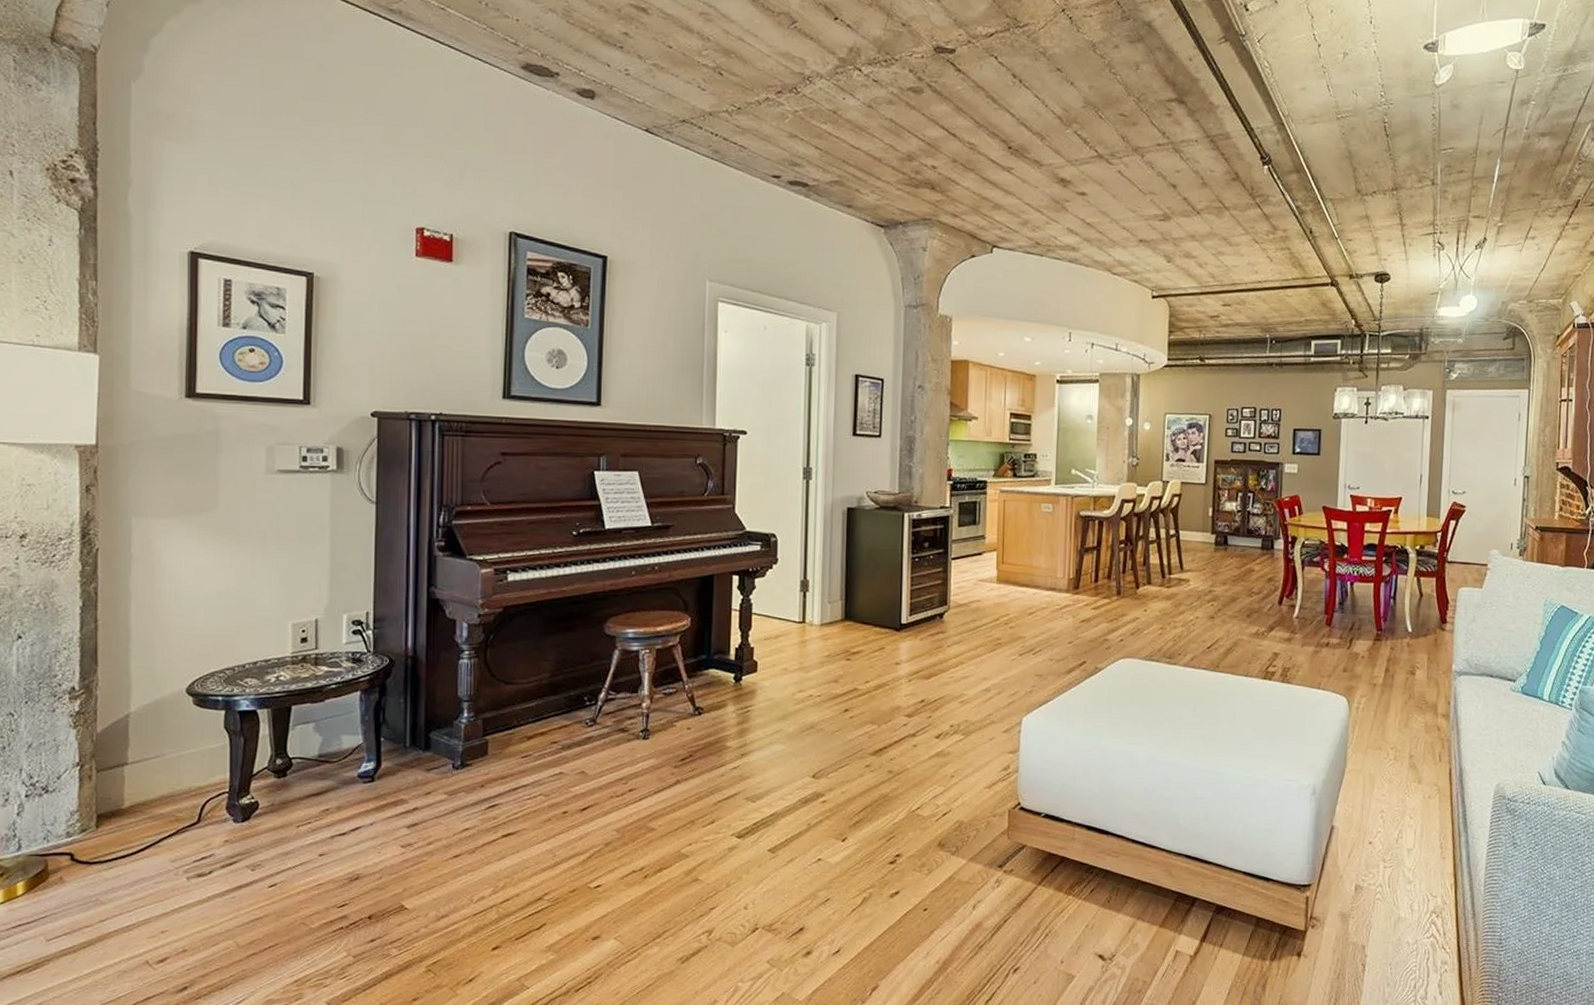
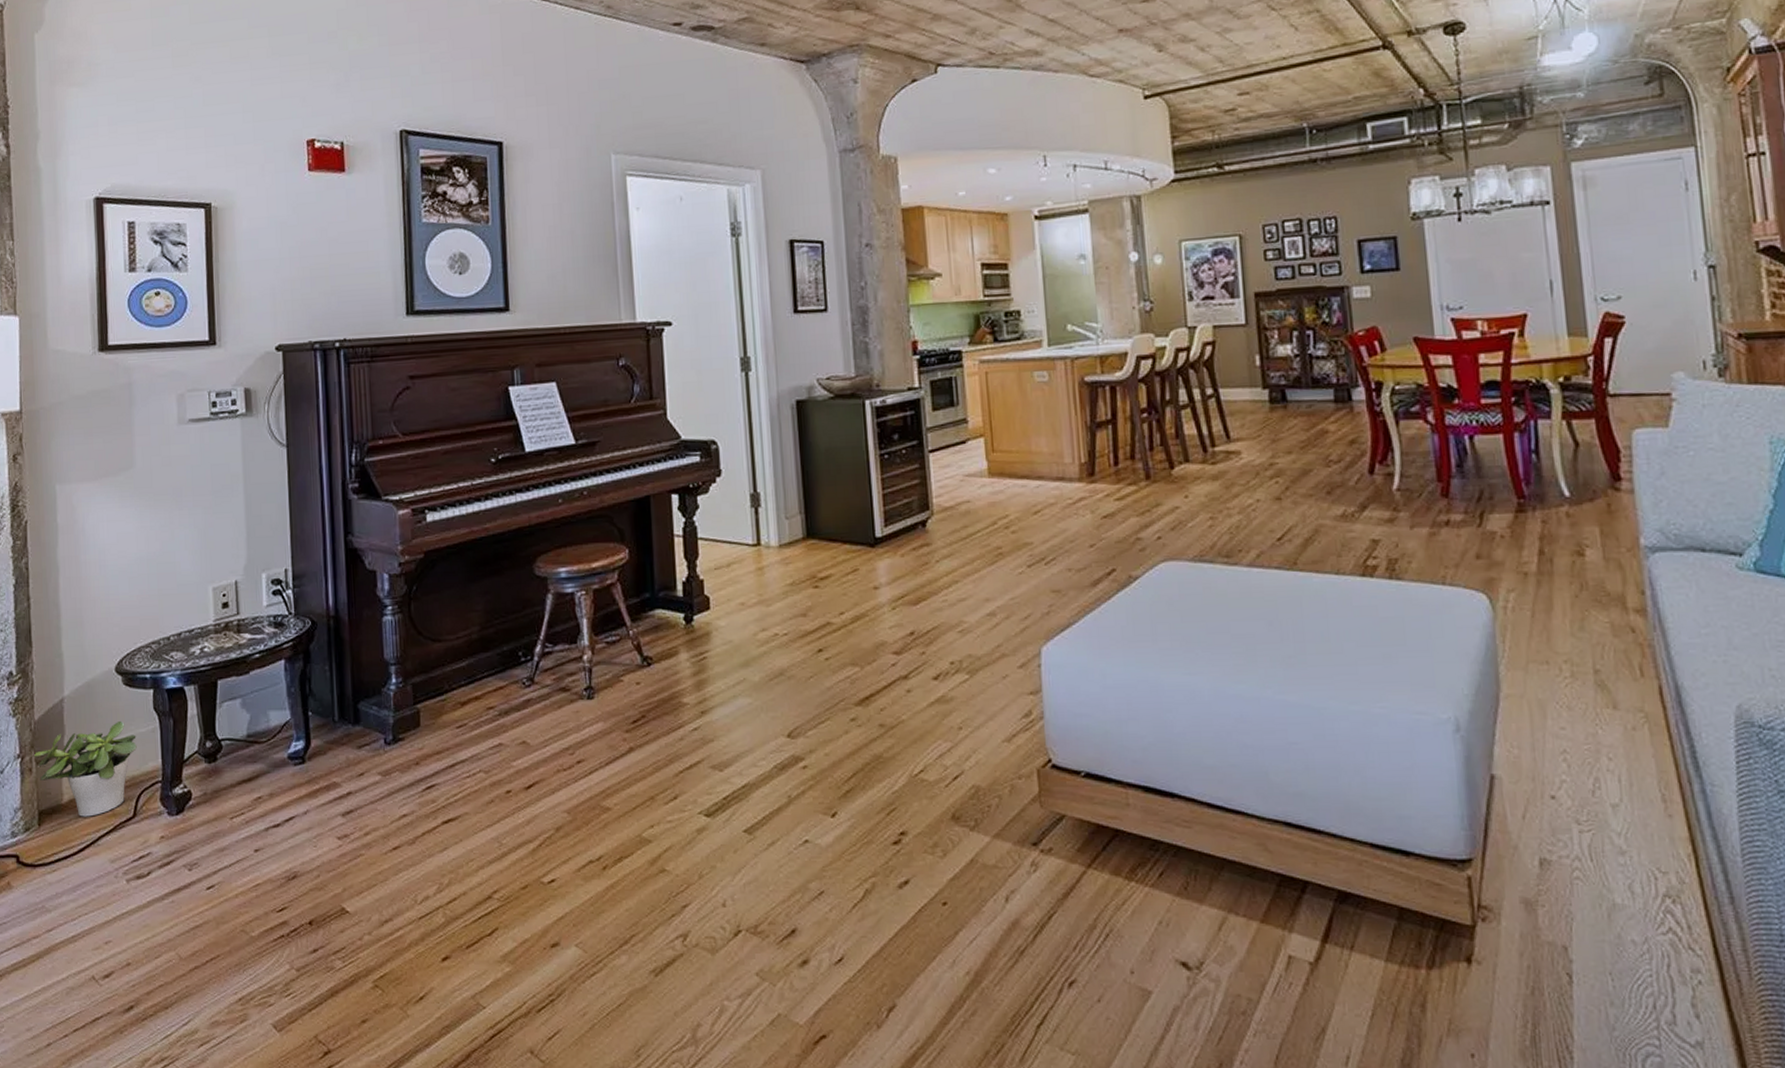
potted plant: none [92,736,205,821] -> present [32,720,137,817]

